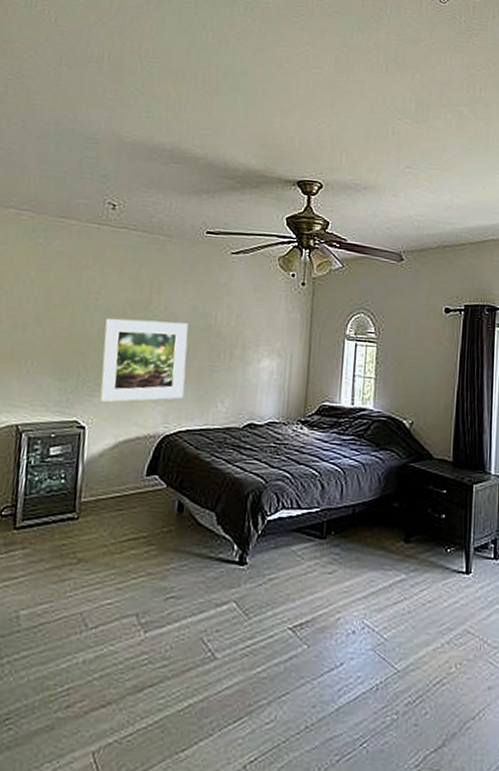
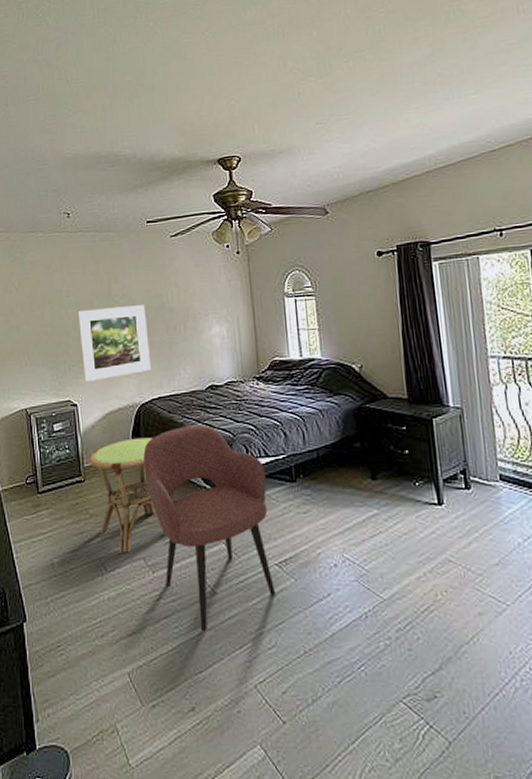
side table: none [88,473,173,608] -> present [89,437,156,553]
armchair: none [155,465,294,701] -> present [143,425,277,630]

